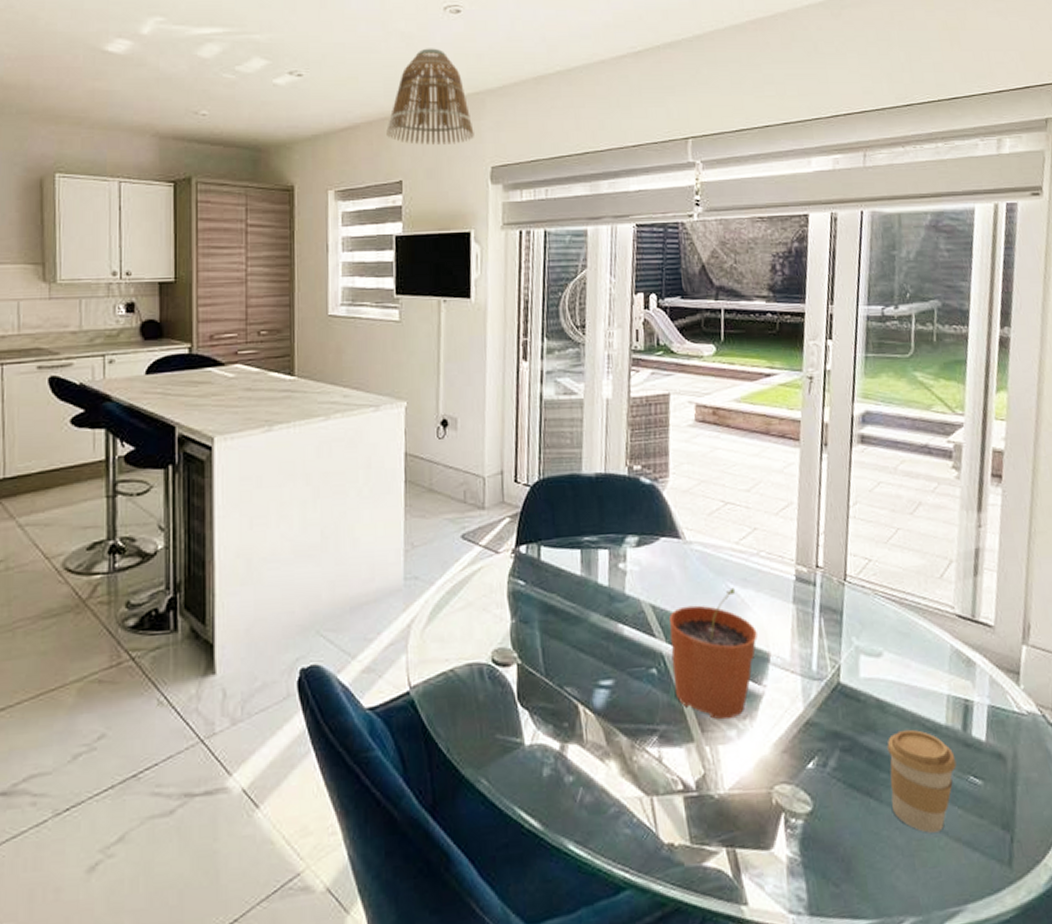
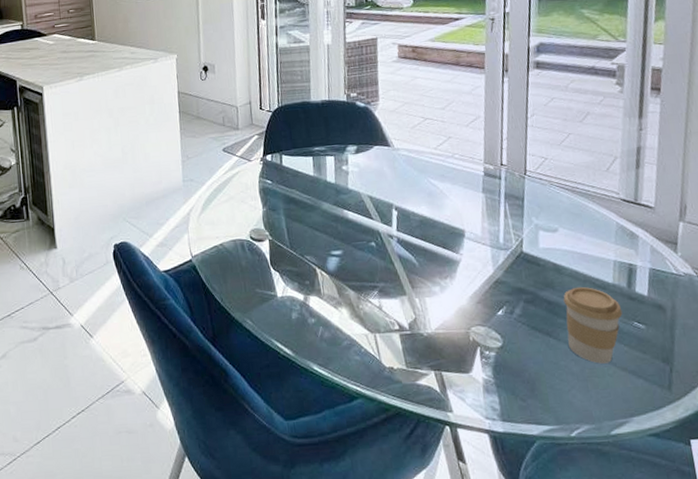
plant pot: present [669,587,758,720] -> none [383,182,454,279]

